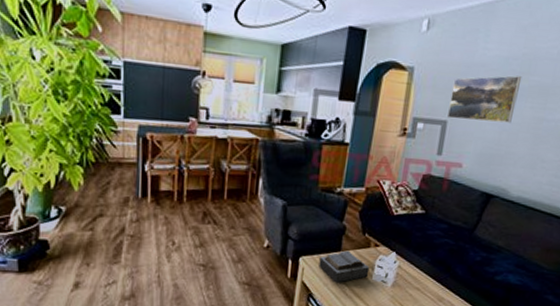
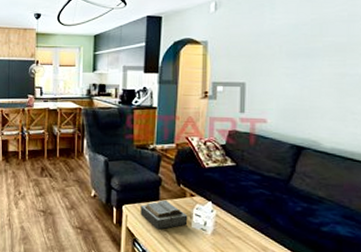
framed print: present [446,75,522,123] -> none [244,39,315,81]

